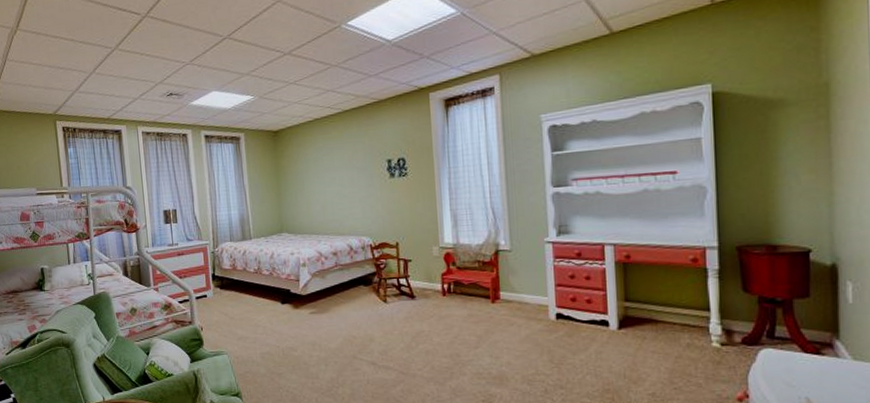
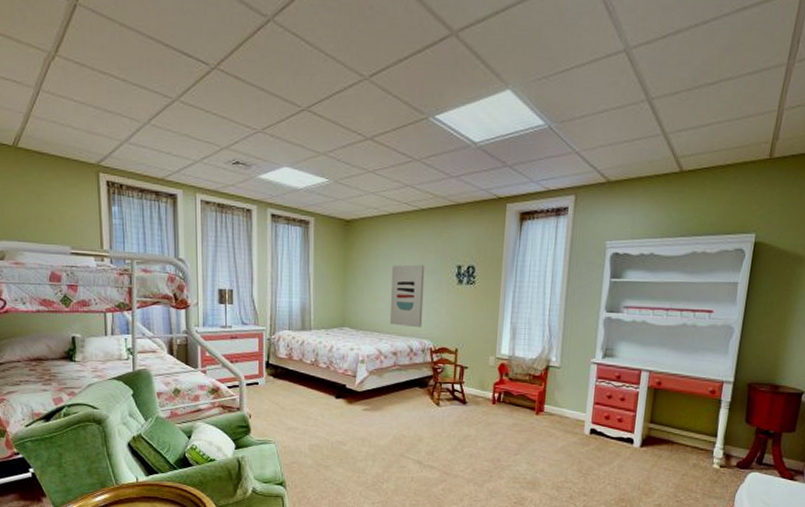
wall art: none [322,163,359,226] -> present [389,264,425,328]

